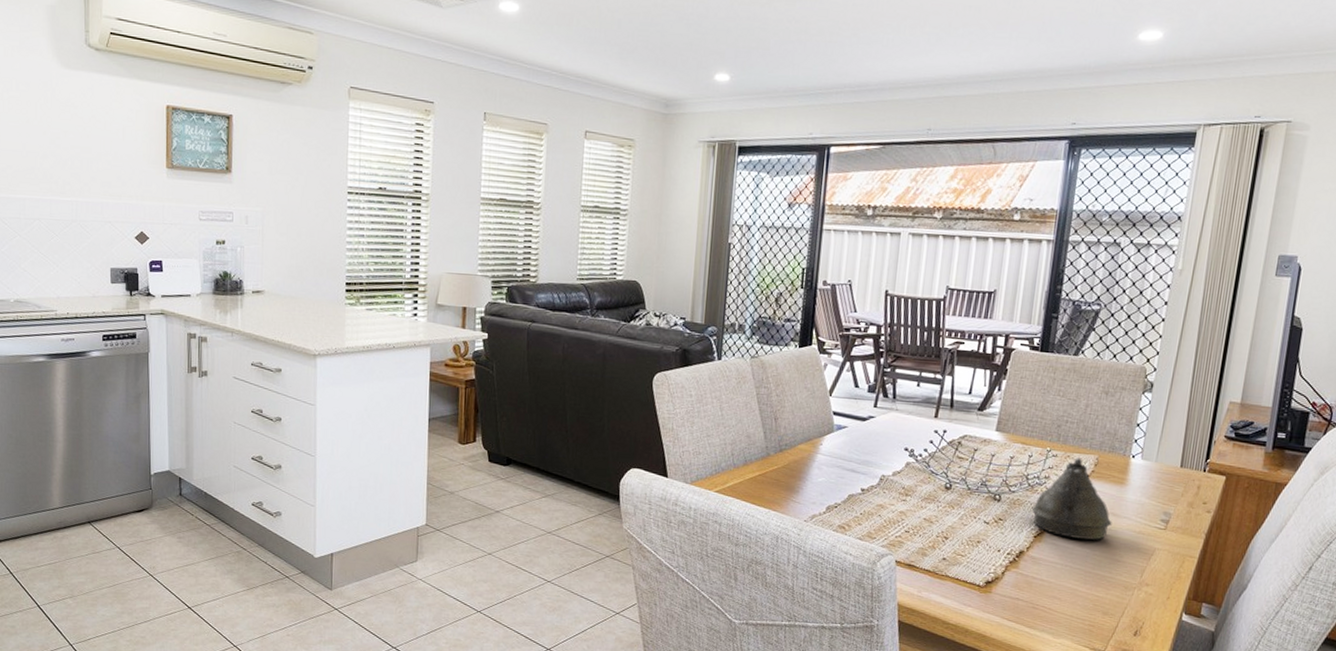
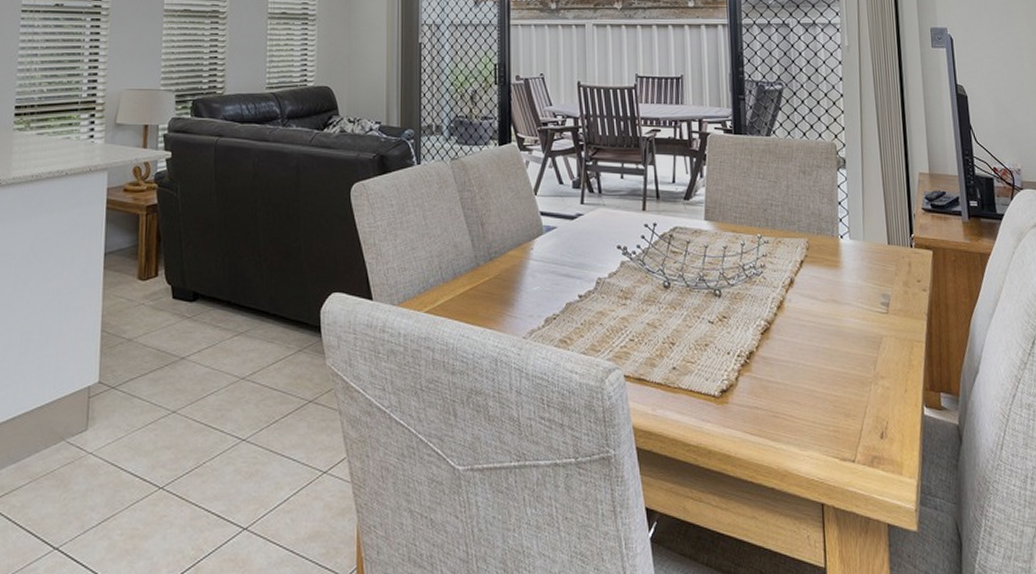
teapot: present [1031,457,1112,540] -> none [753,242,835,332]

